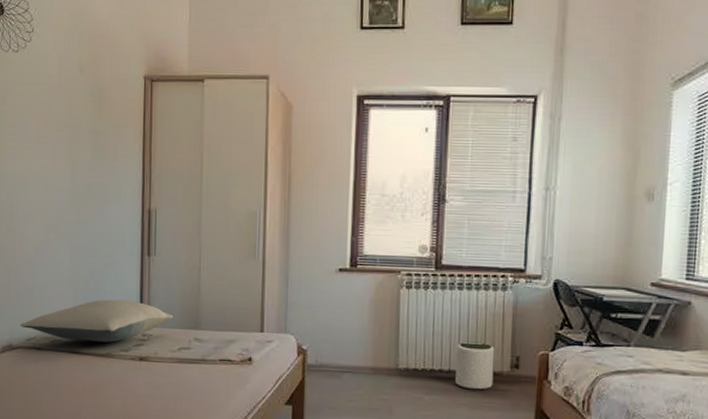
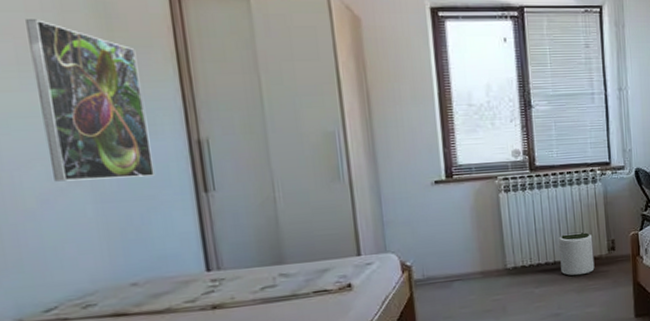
pillow: present [20,299,173,343] -> none [30,244,249,302]
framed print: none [46,102,115,237] -> present [26,19,154,182]

